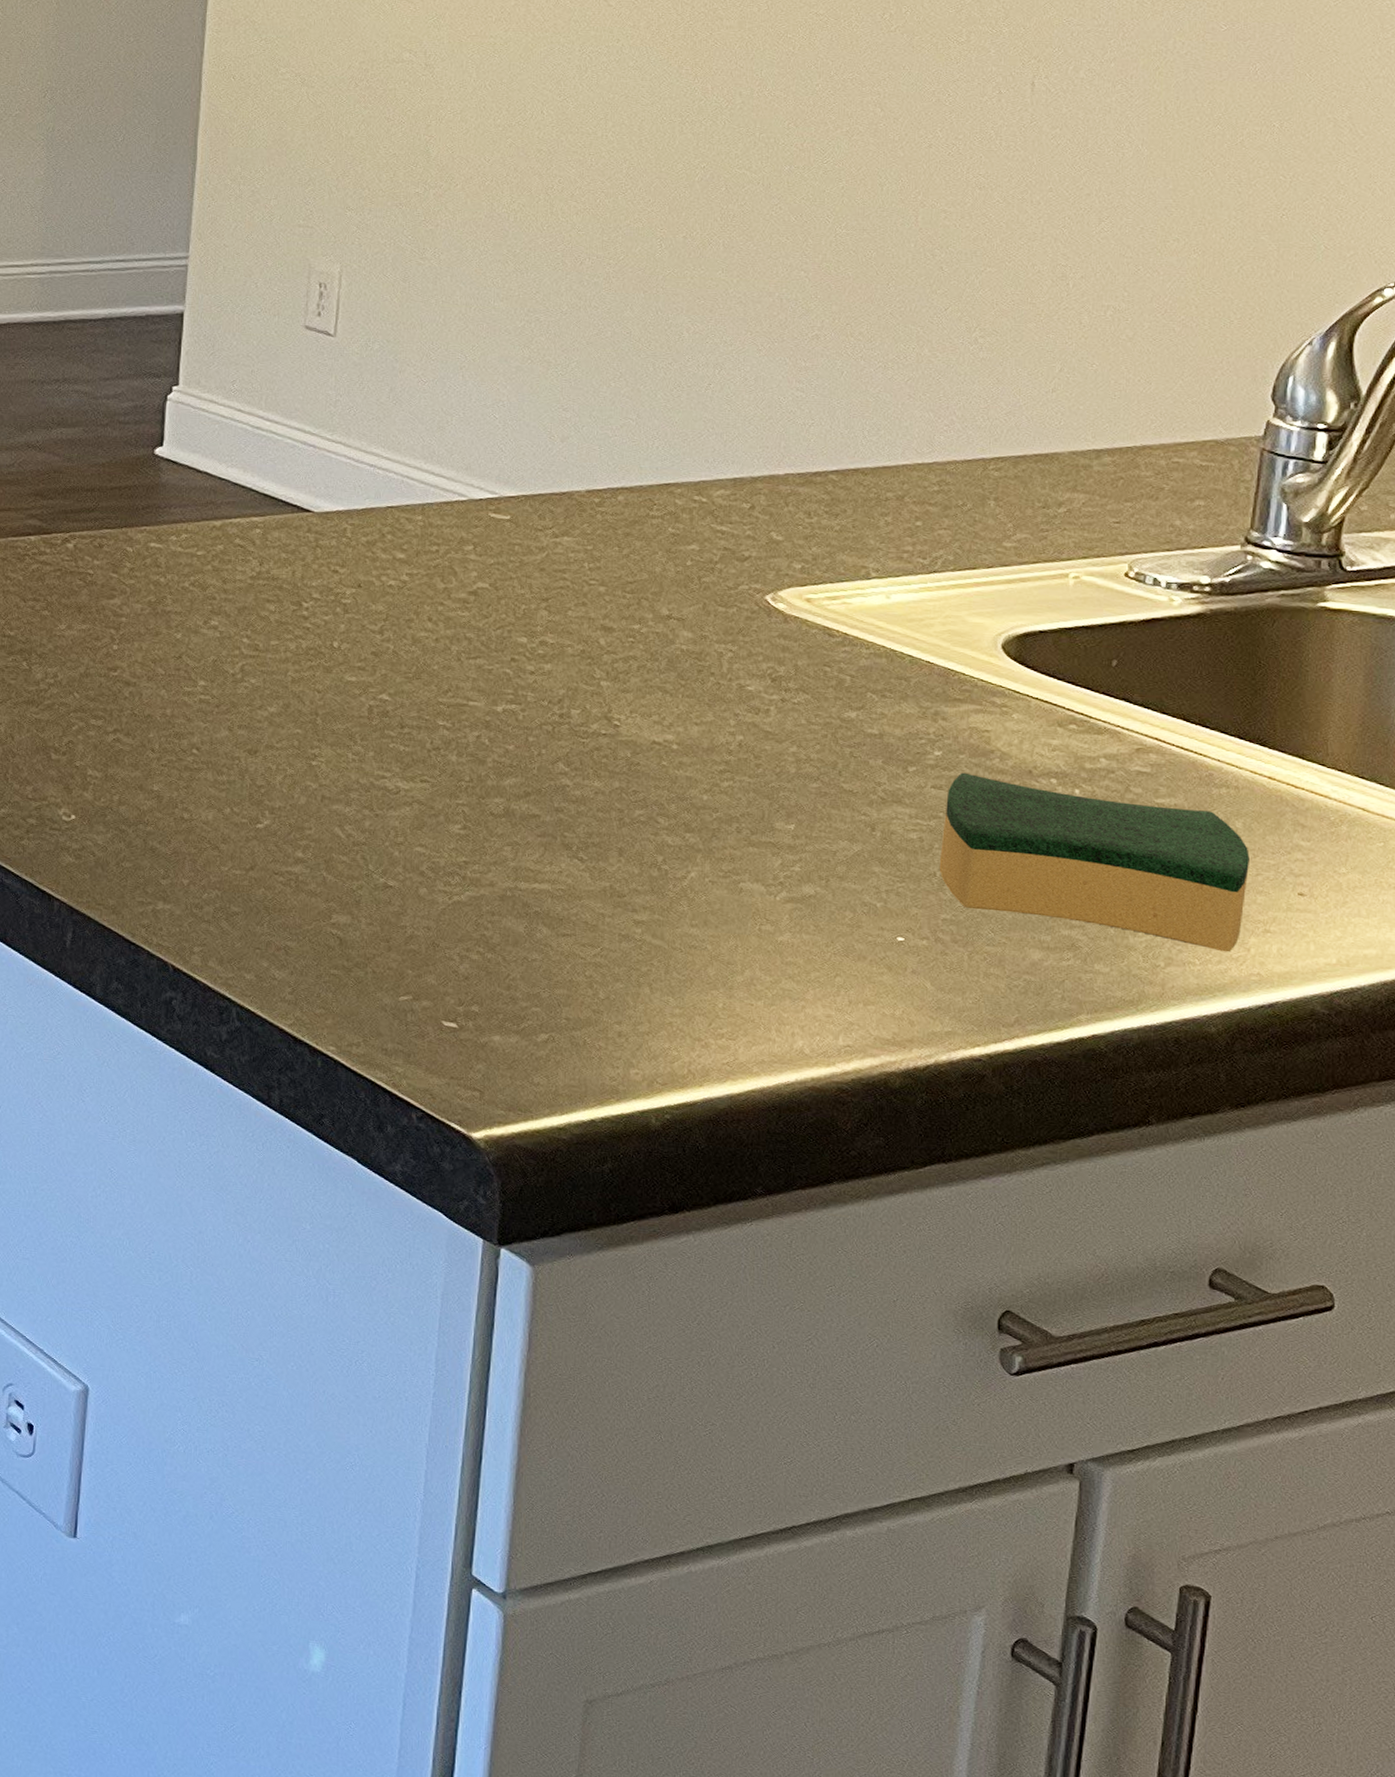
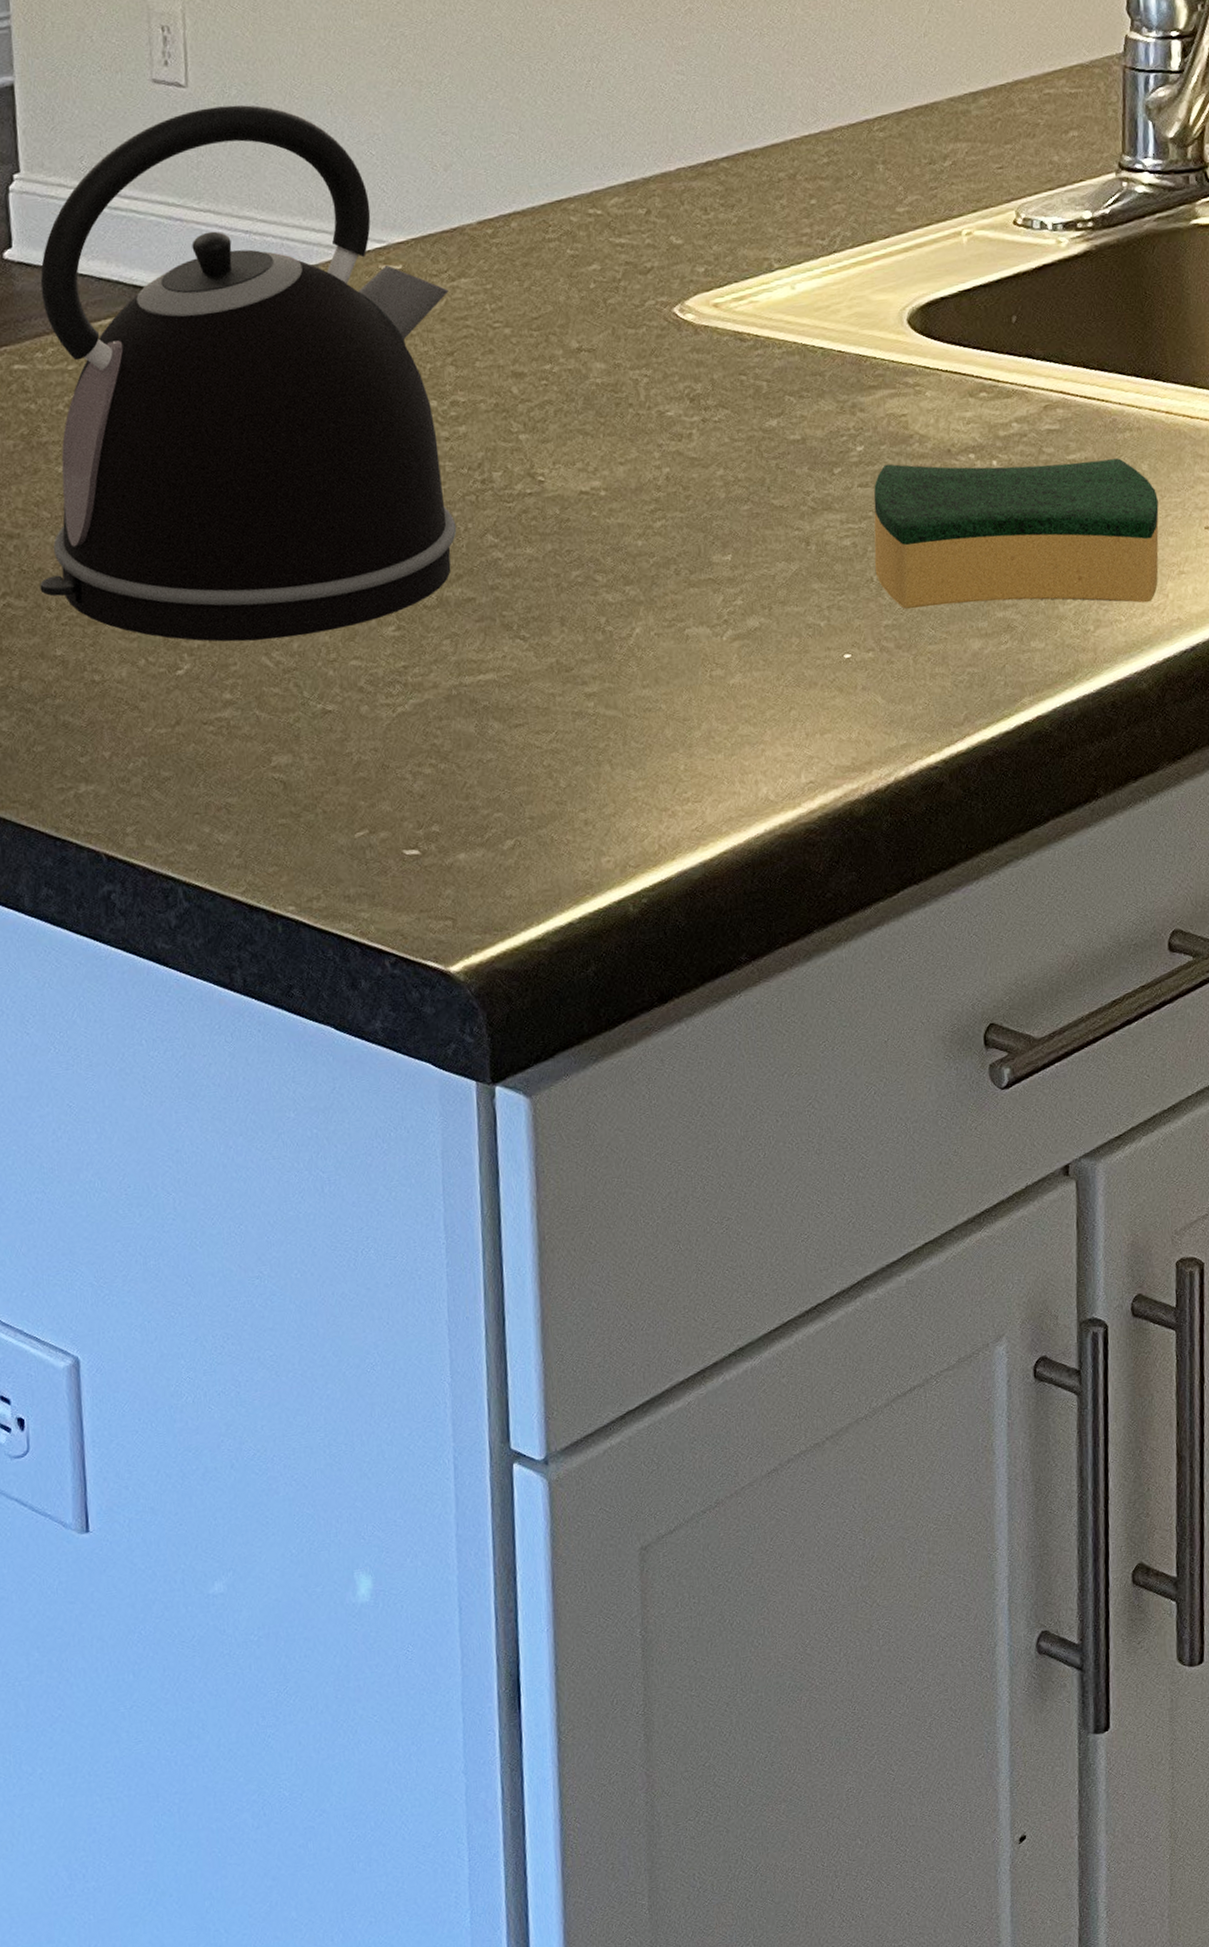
kettle: none [147,356,551,818] -> present [40,105,457,642]

